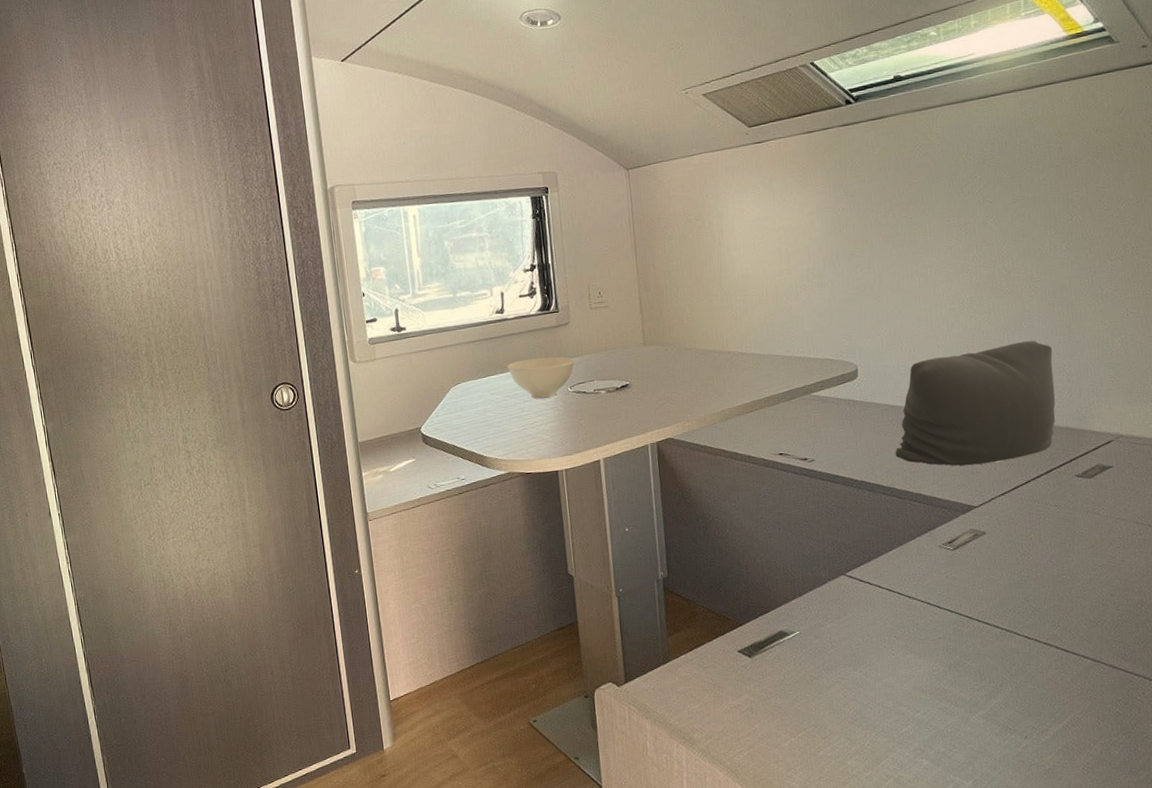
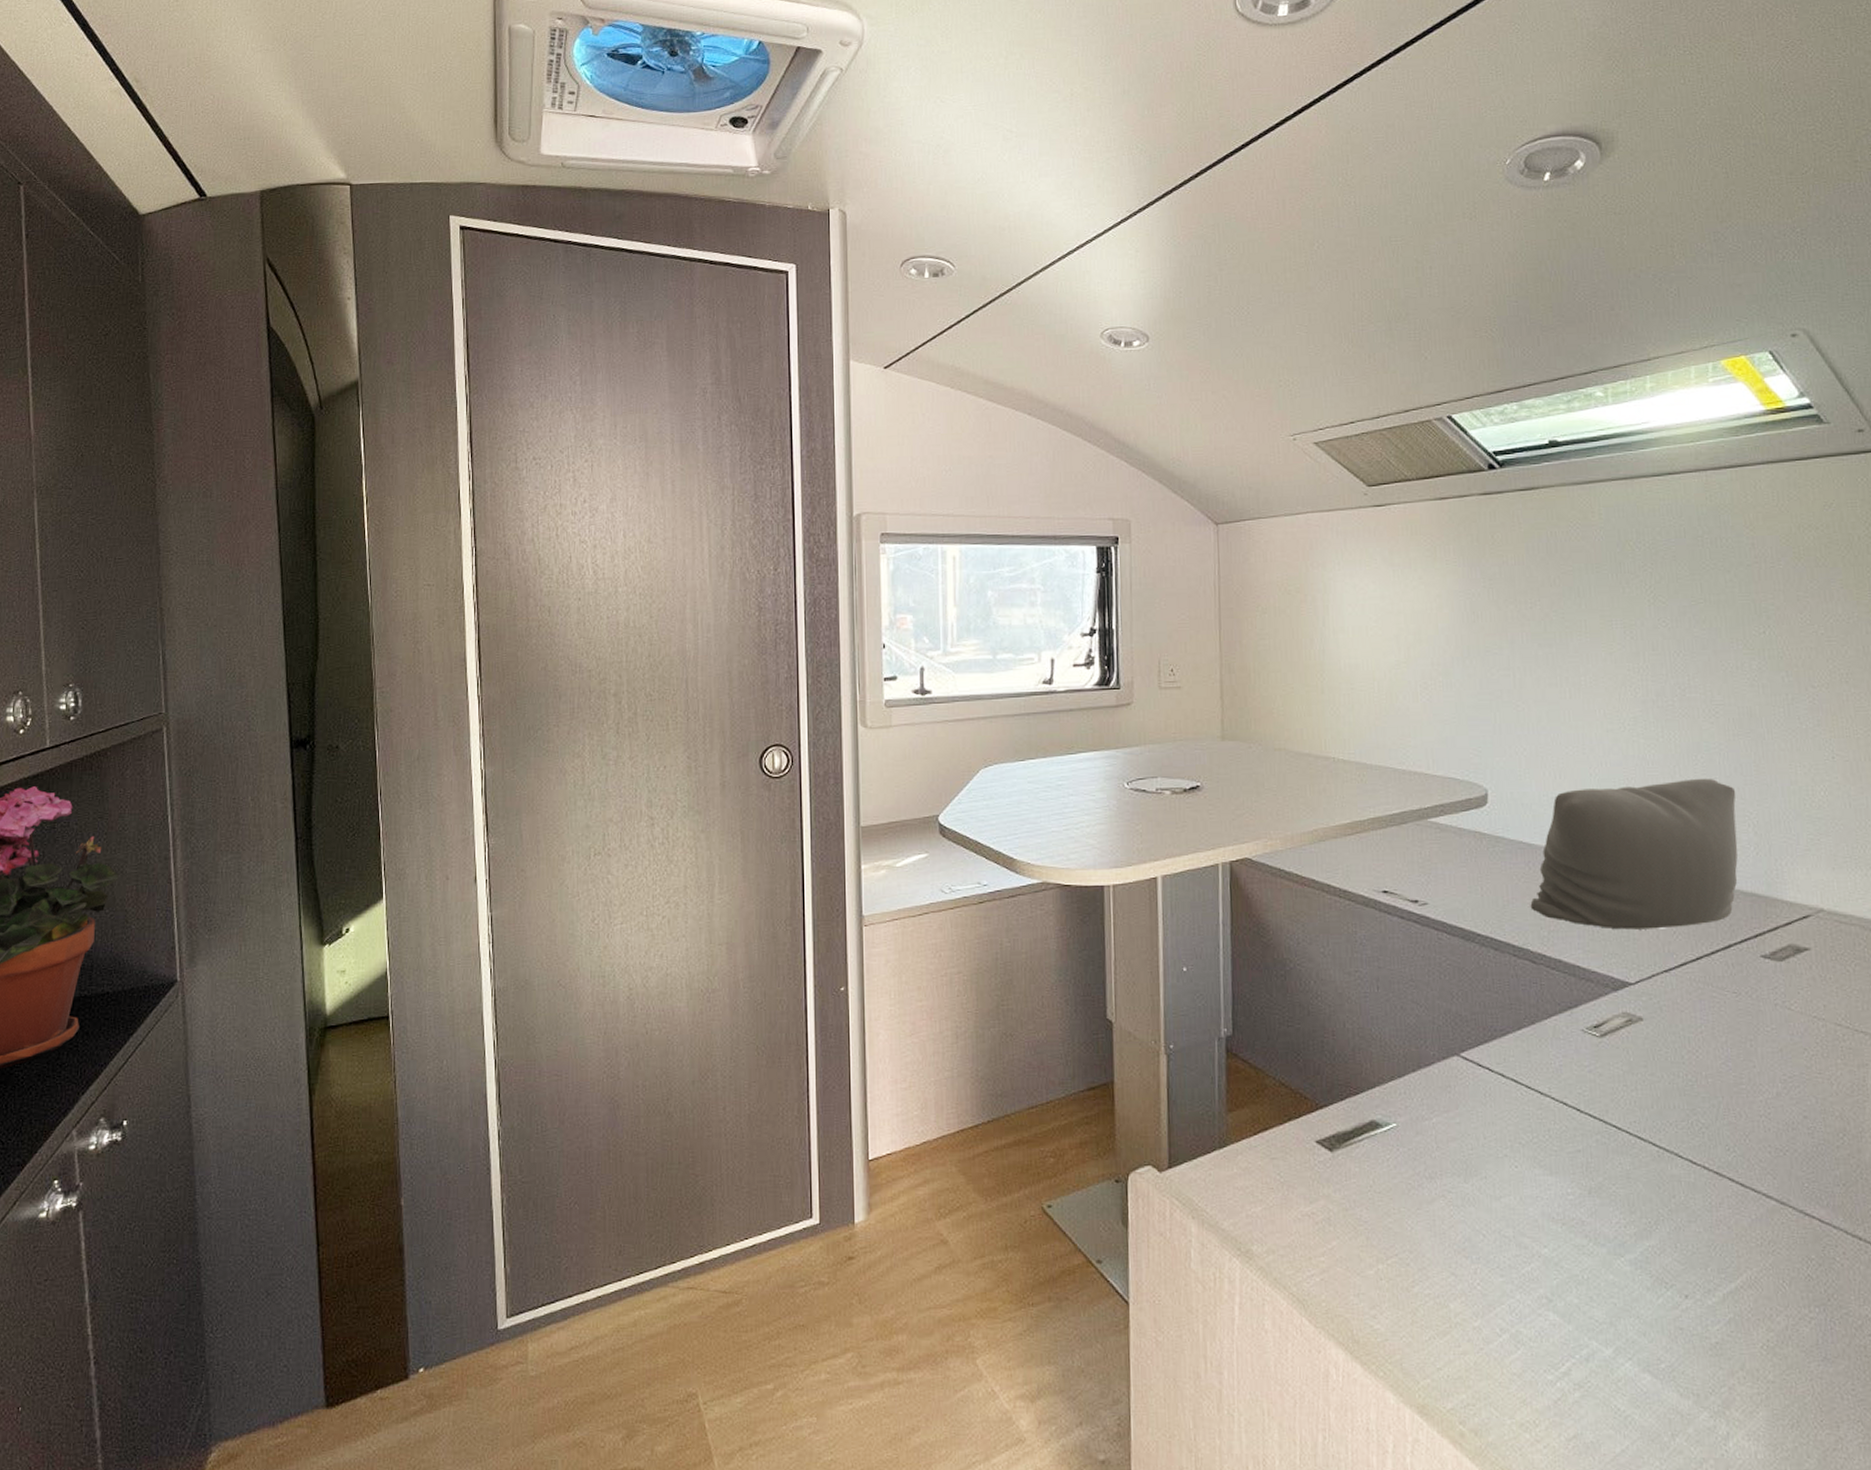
bowl: present [507,357,575,399] -> none [1052,743,1136,794]

